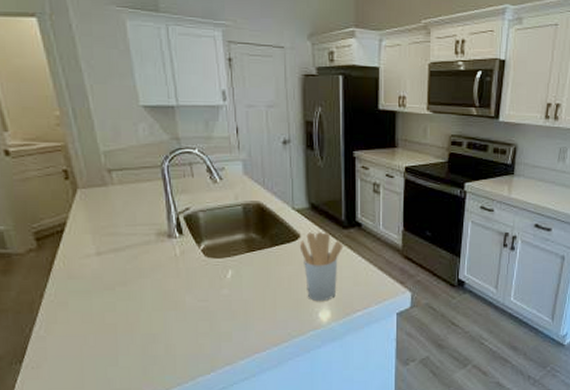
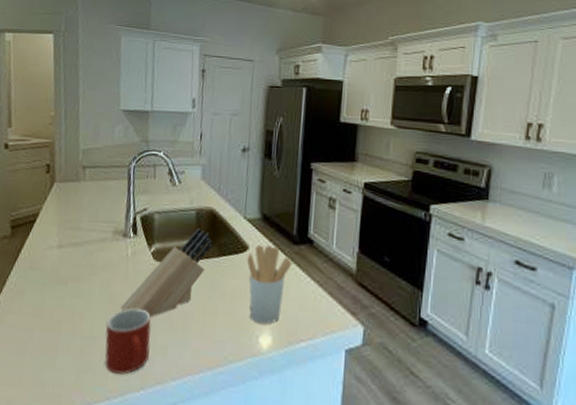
mug: none [165,303,214,362] -> present [105,308,151,375]
knife block: none [177,221,264,309] -> present [120,227,213,318]

